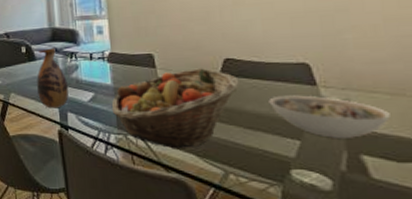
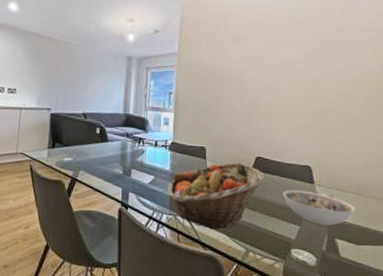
vase: present [37,48,69,108] -> none [105,132,133,188]

